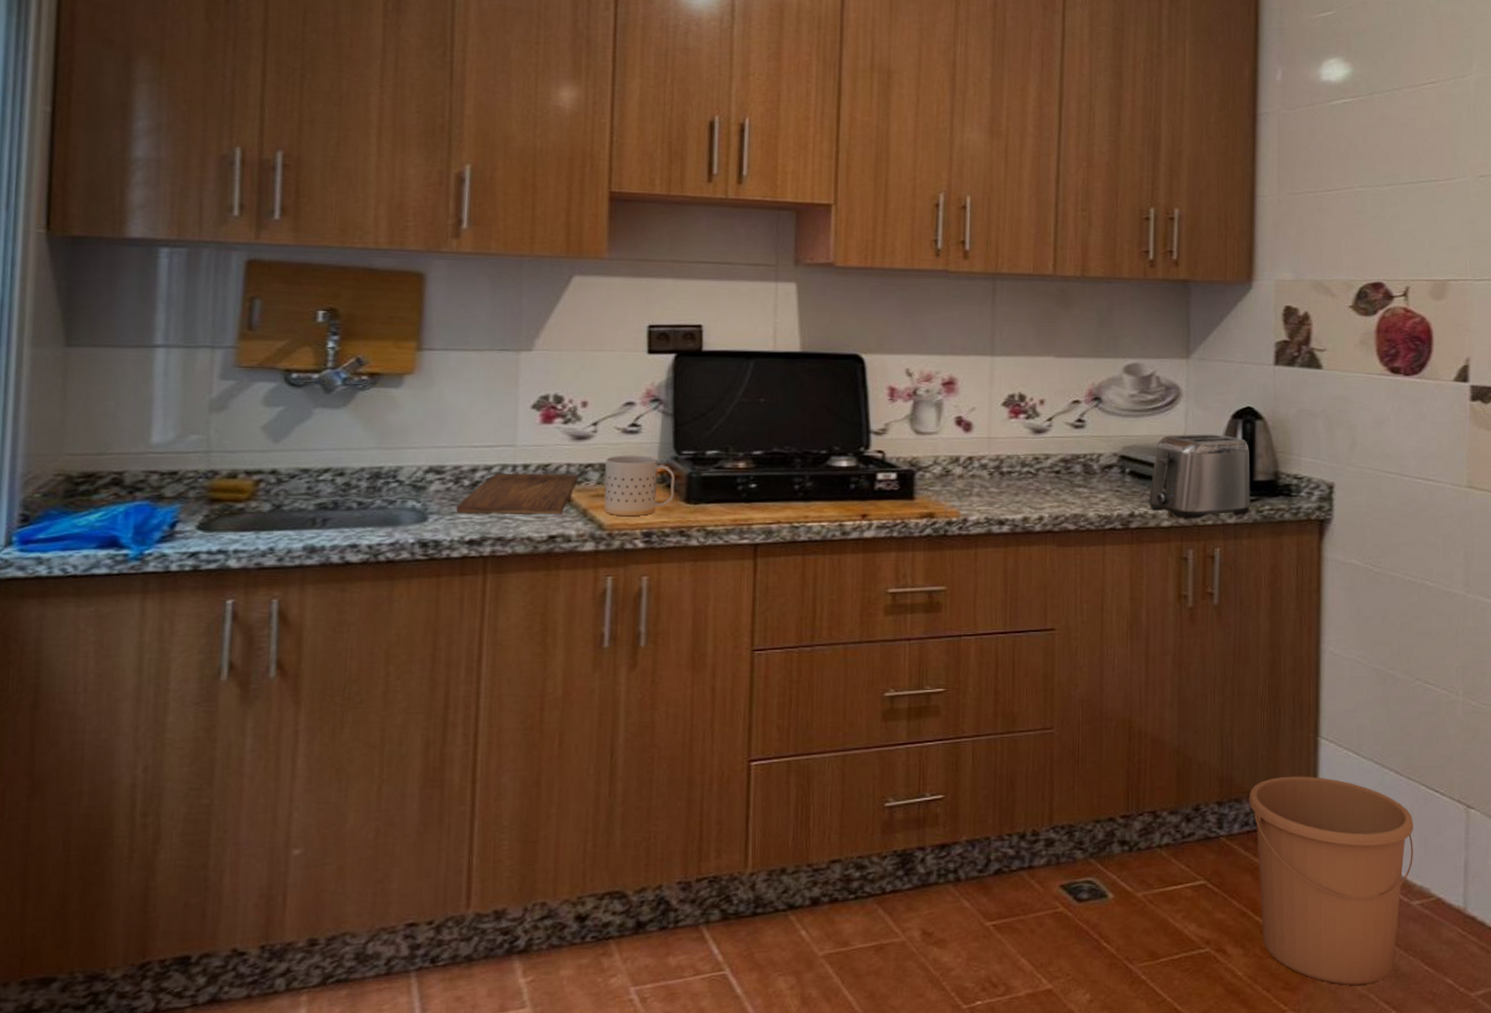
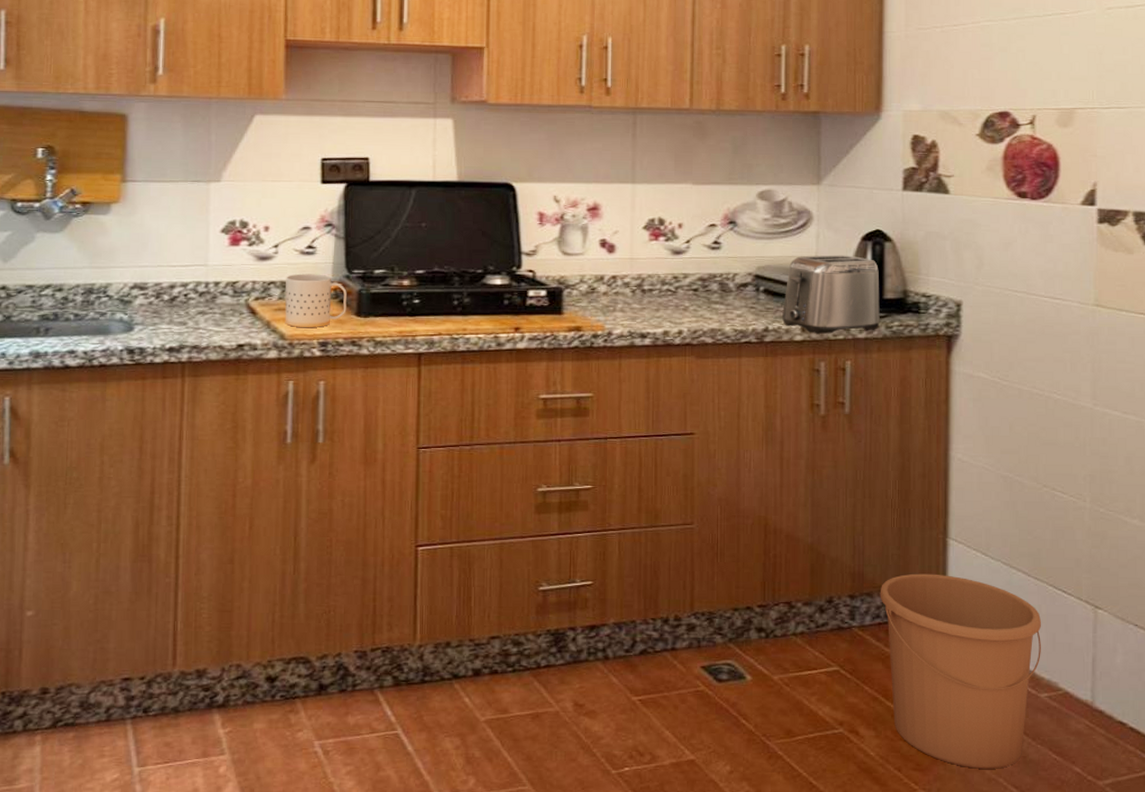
cutting board: present [456,472,578,515] -> none [158,289,262,326]

